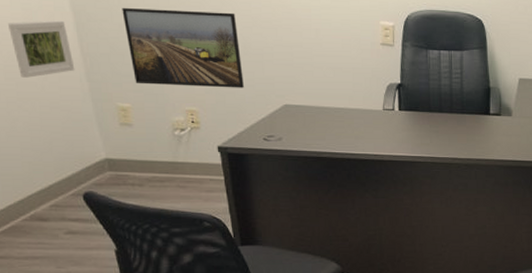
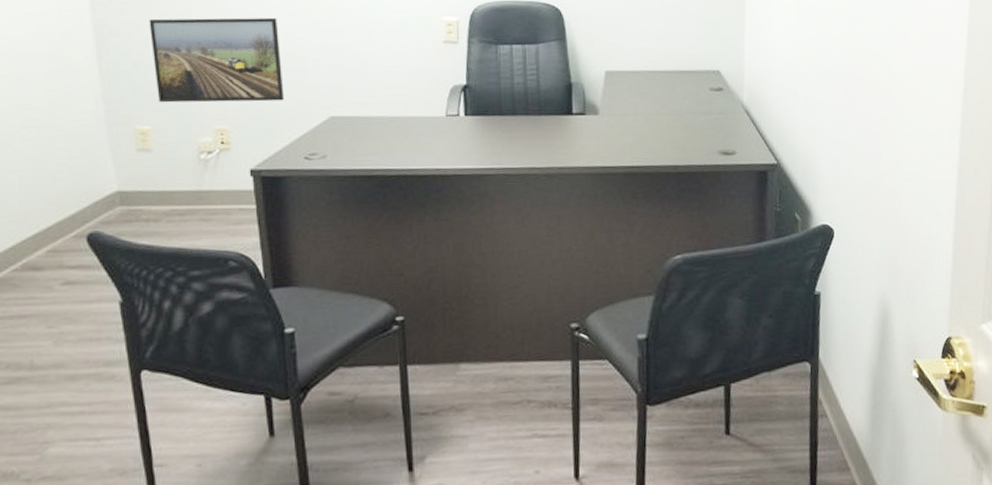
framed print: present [7,20,75,78] -> none [18,37,91,103]

